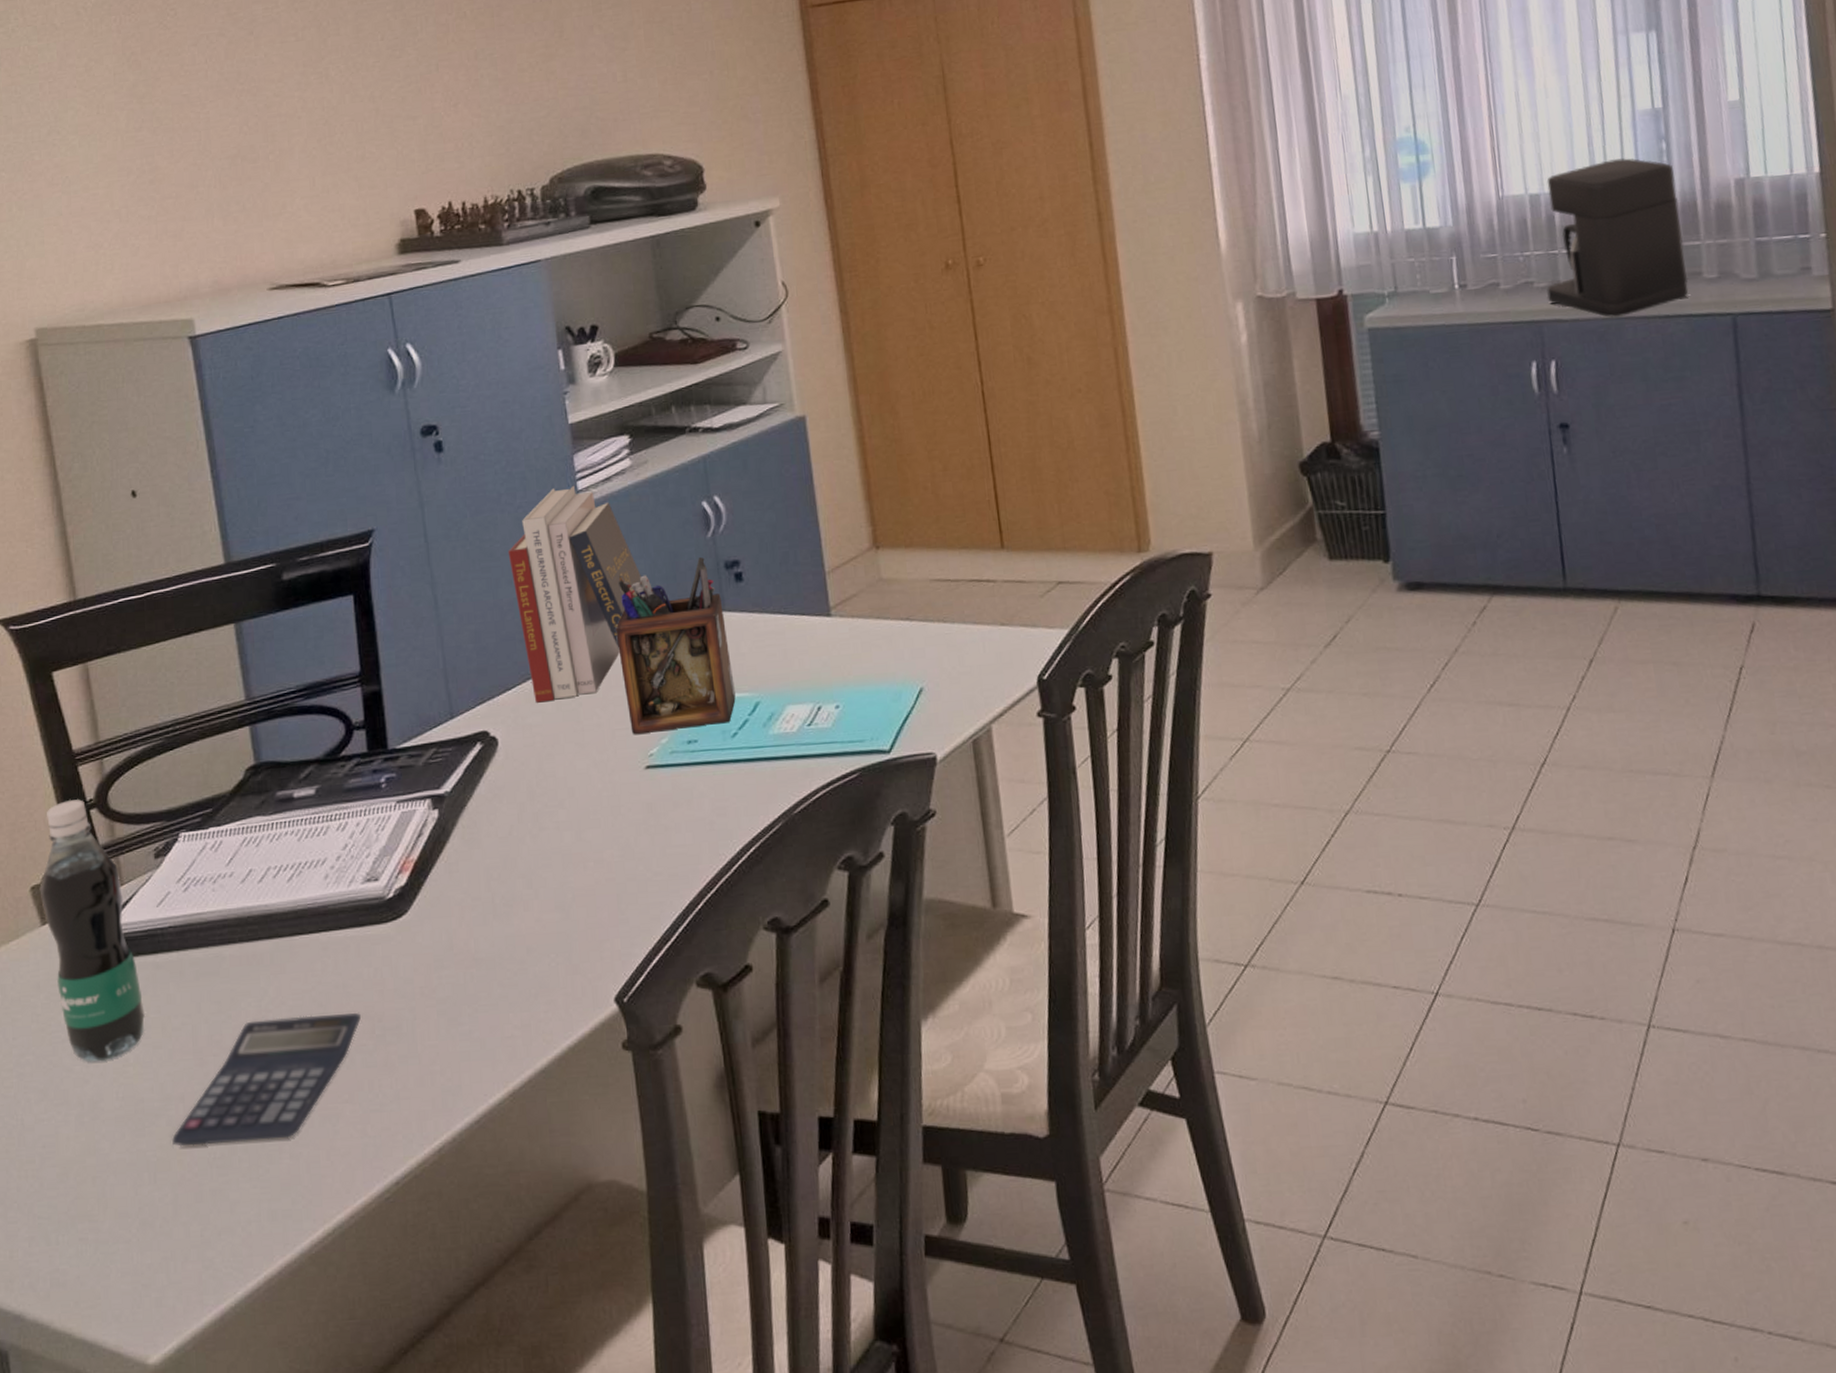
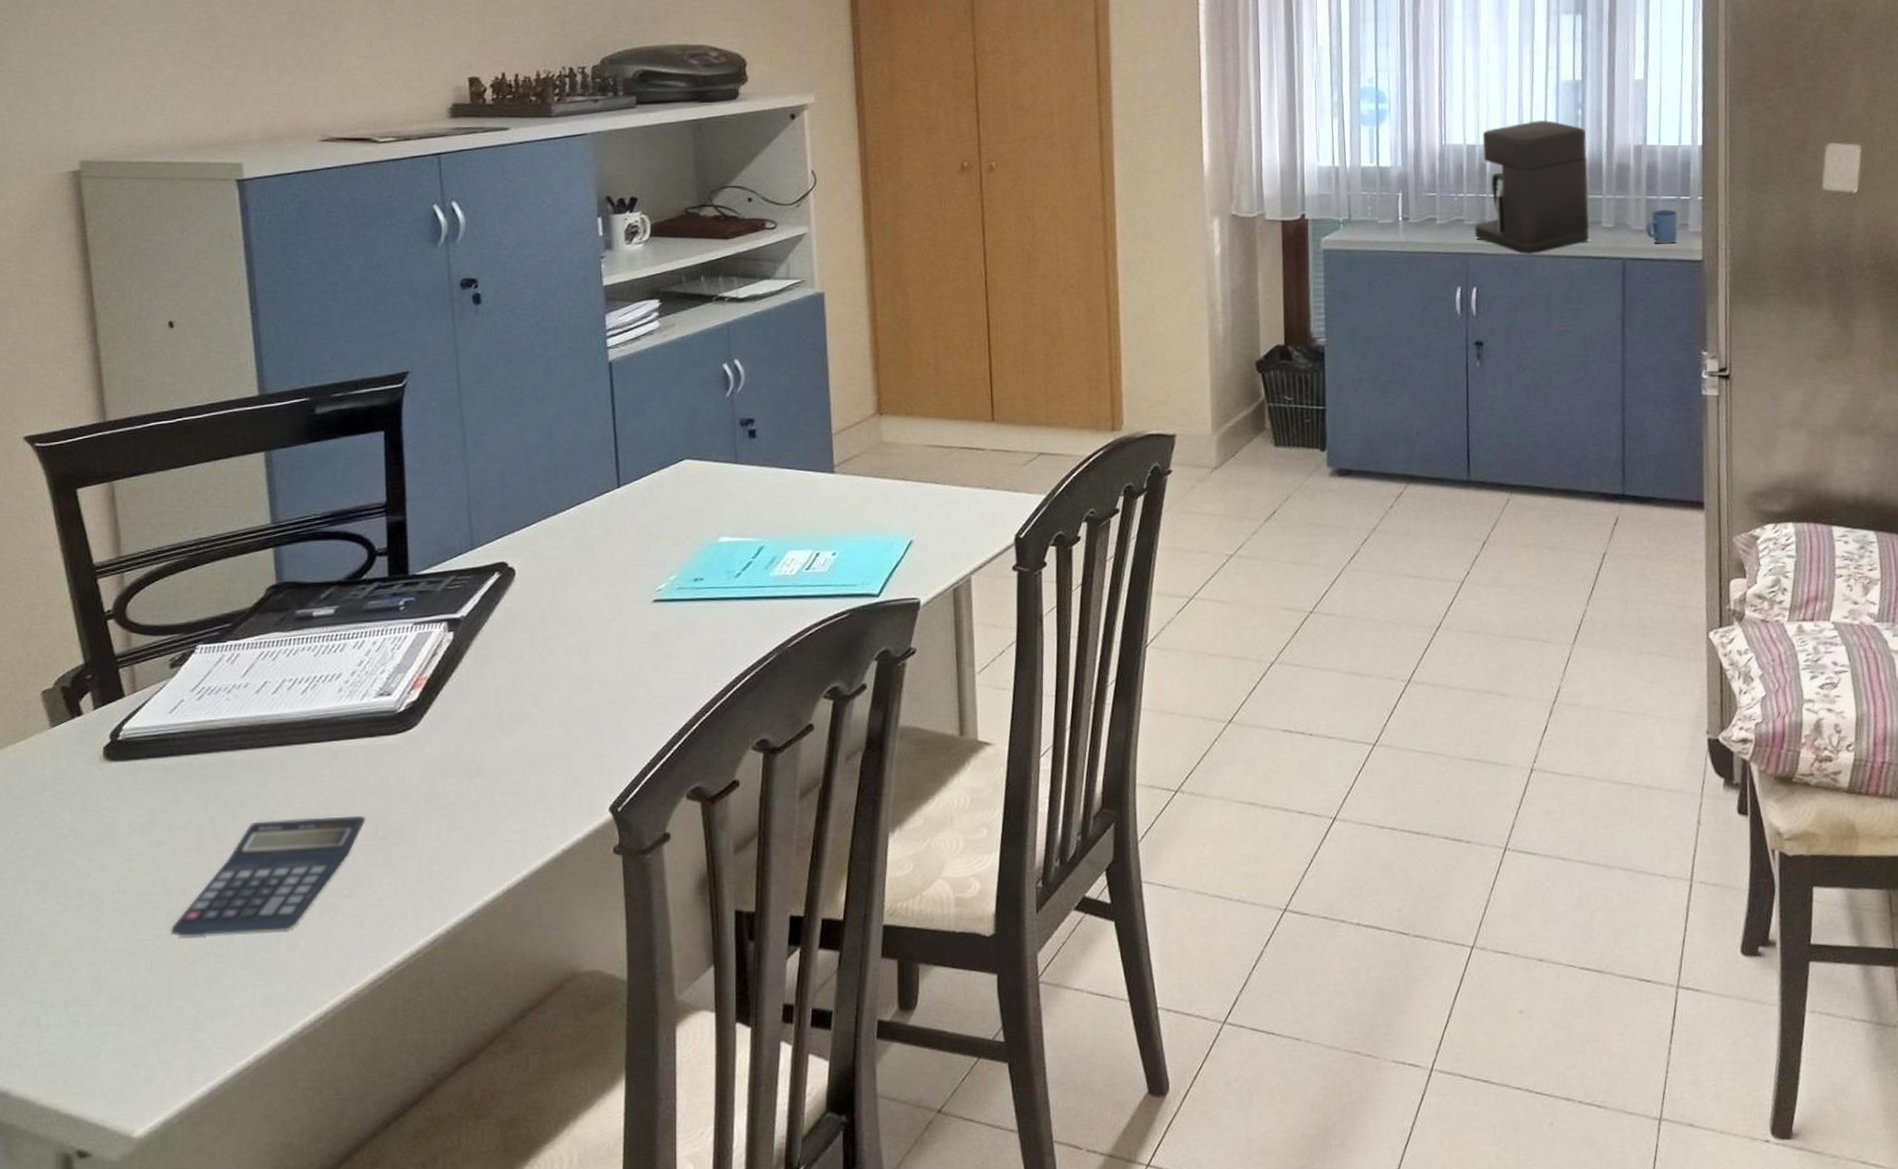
bottle: present [39,799,145,1063] -> none [51,610,151,857]
books: present [508,485,642,703] -> none [537,342,662,539]
desk organizer: present [615,556,736,734] -> none [634,413,742,570]
mug: none [1757,251,1799,294] -> present [1646,209,1678,244]

